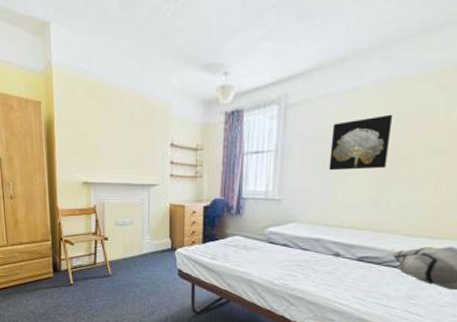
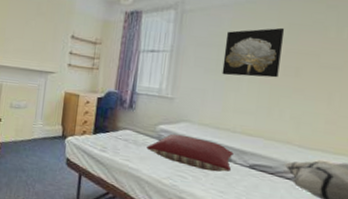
pillow: none [256,235,342,268] -> present [146,133,234,172]

